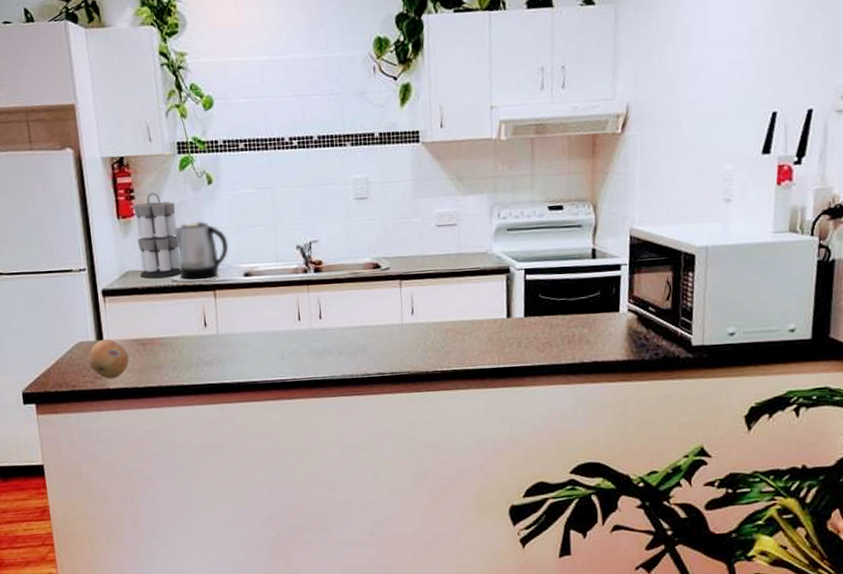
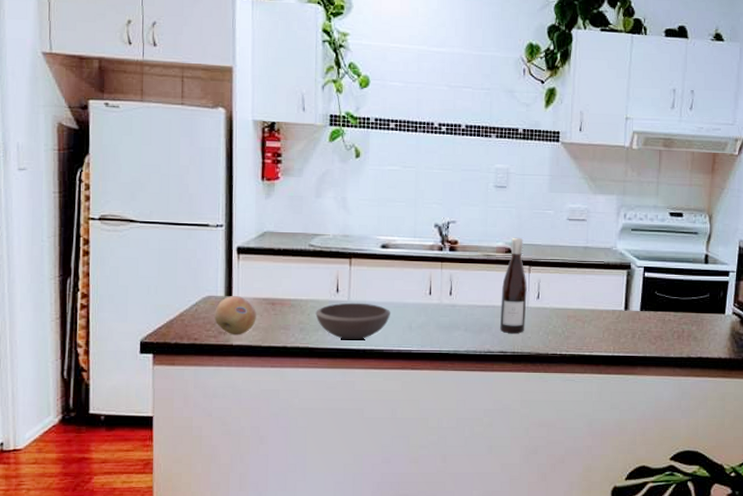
spice rack: present [133,192,181,279] -> none [278,159,321,242]
kettle: present [174,220,229,280] -> none [317,190,369,247]
bowl: none [186,335,261,375] -> present [315,302,390,340]
bottle: none [373,250,402,353] -> present [499,237,527,333]

